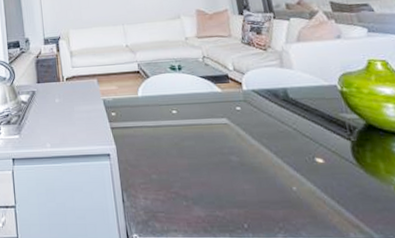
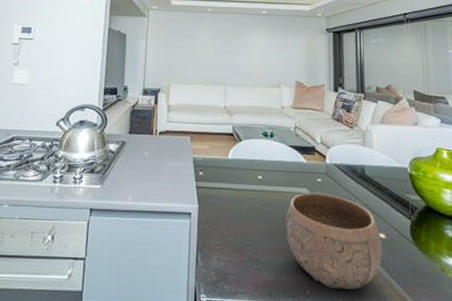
bowl: none [208,121,324,220] -> present [285,192,383,290]

